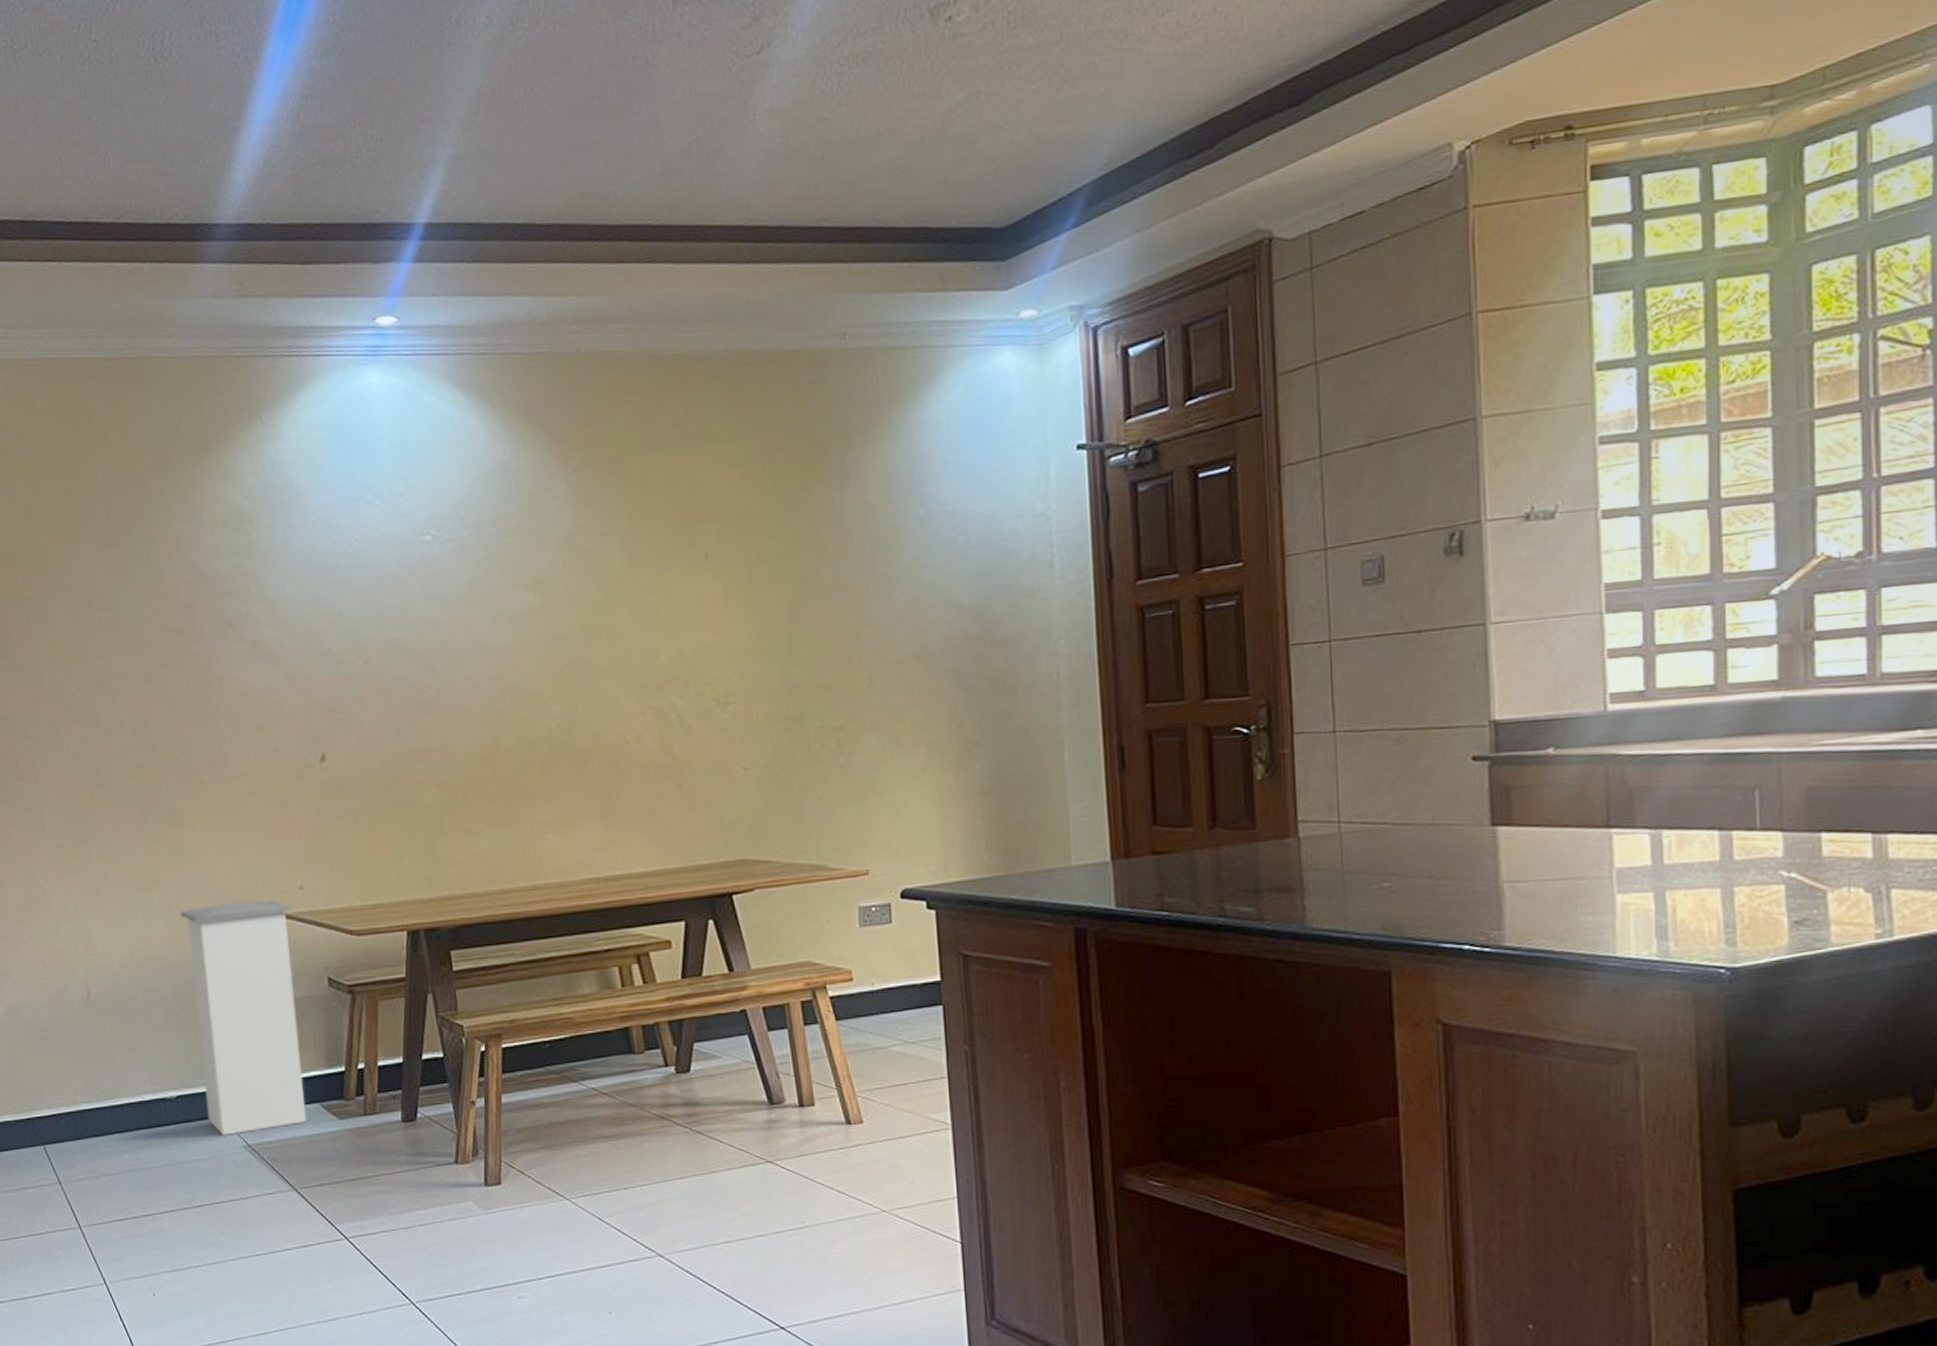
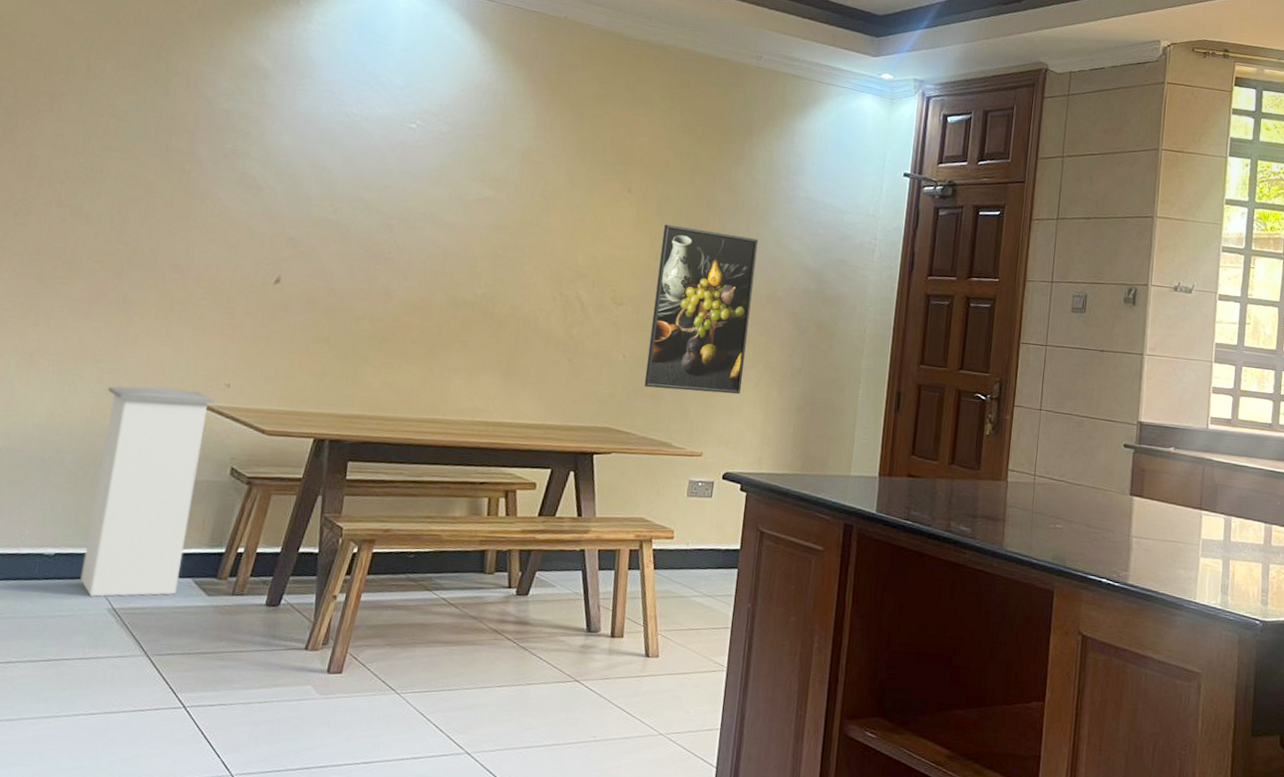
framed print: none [761,582,904,802] -> present [644,224,759,395]

